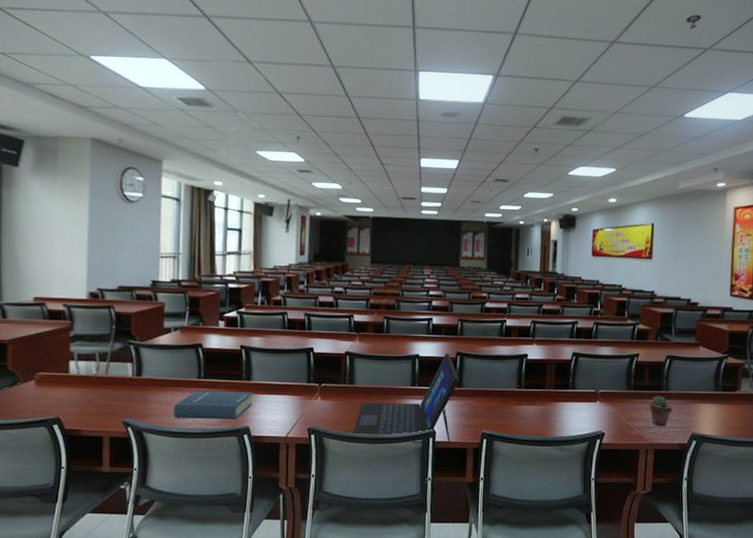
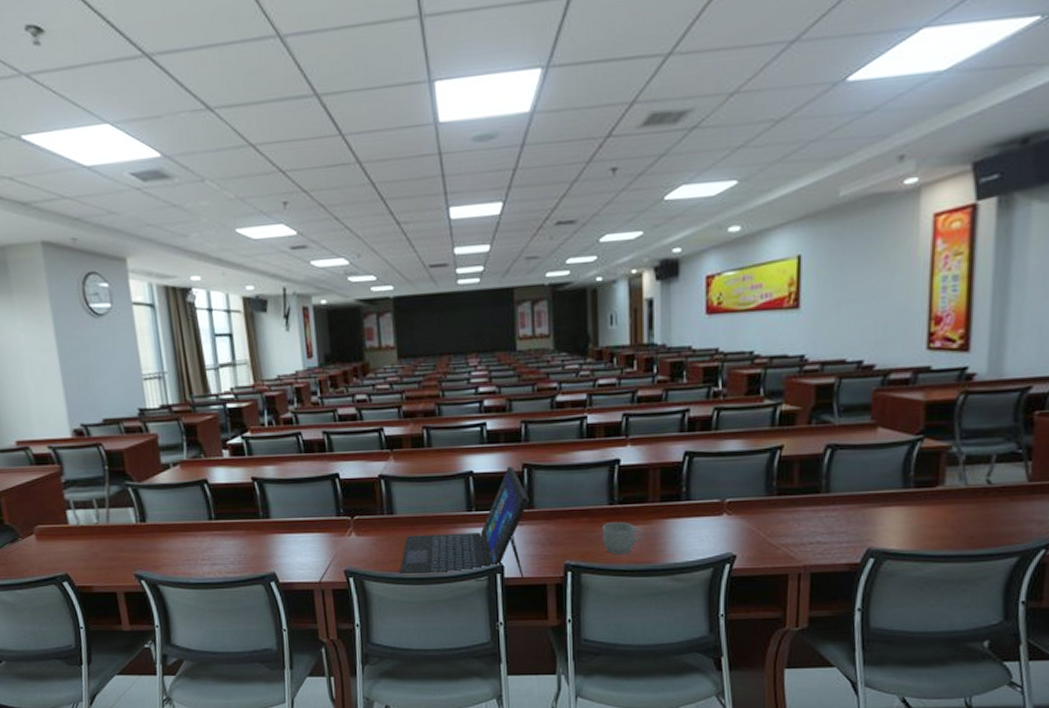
hardback book: present [174,391,253,420] -> none [187,532,275,567]
mug: none [511,401,541,428] -> present [602,521,644,555]
potted succulent: present [648,396,673,427] -> none [800,501,837,542]

